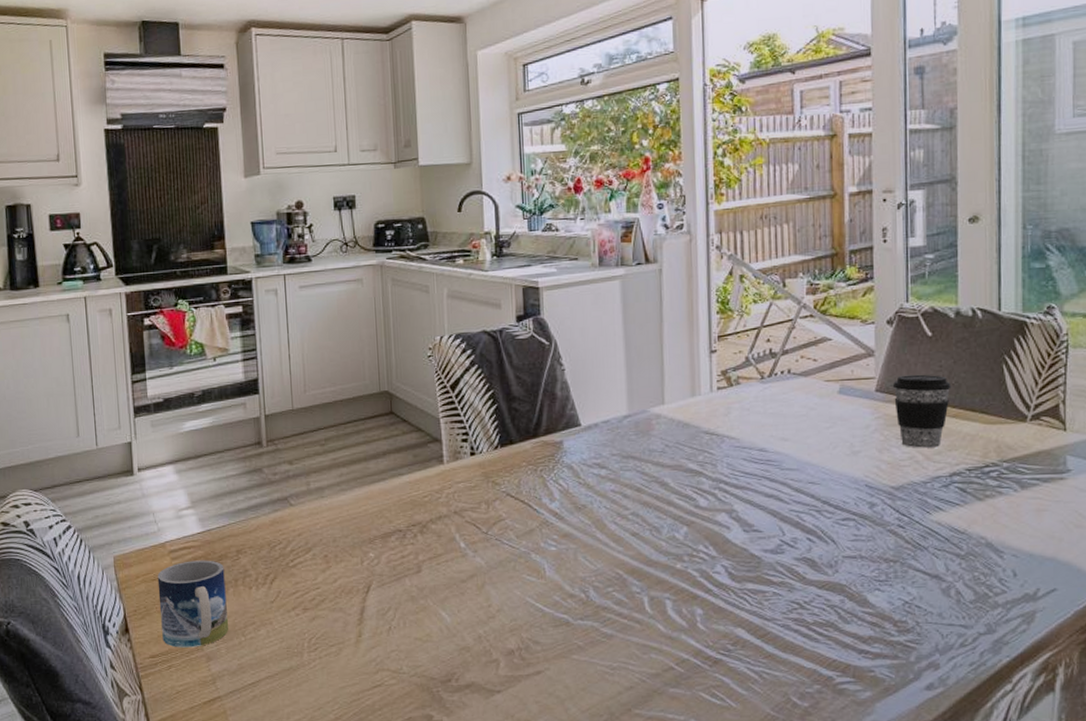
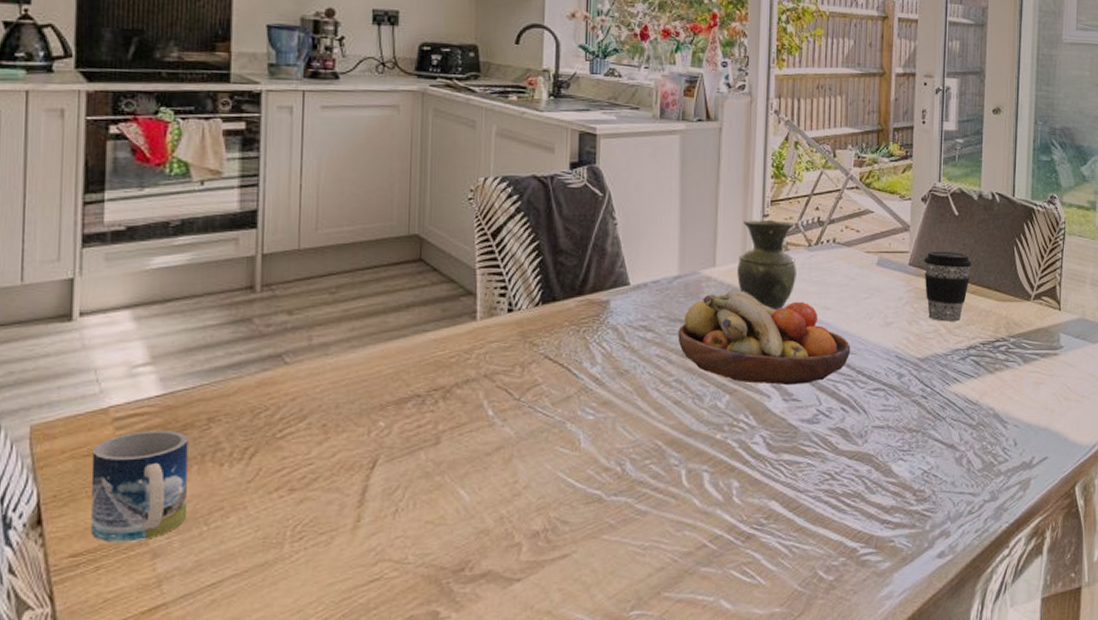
fruit bowl: none [631,426,814,517] -> present [678,290,851,386]
vase: none [687,355,750,444] -> present [737,220,796,311]

